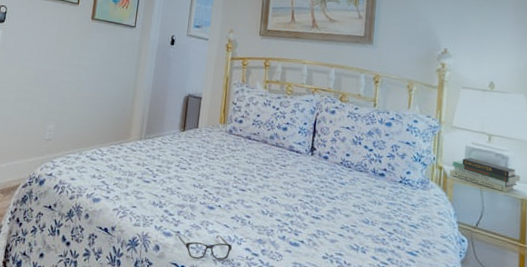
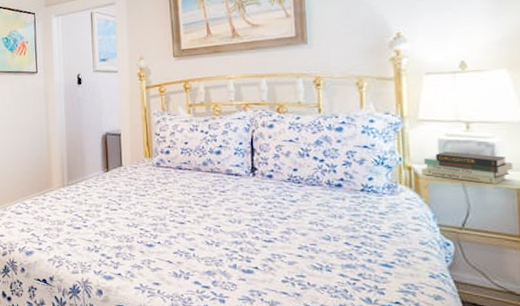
eyeglasses: present [175,233,232,260] -> none [117,272,179,299]

